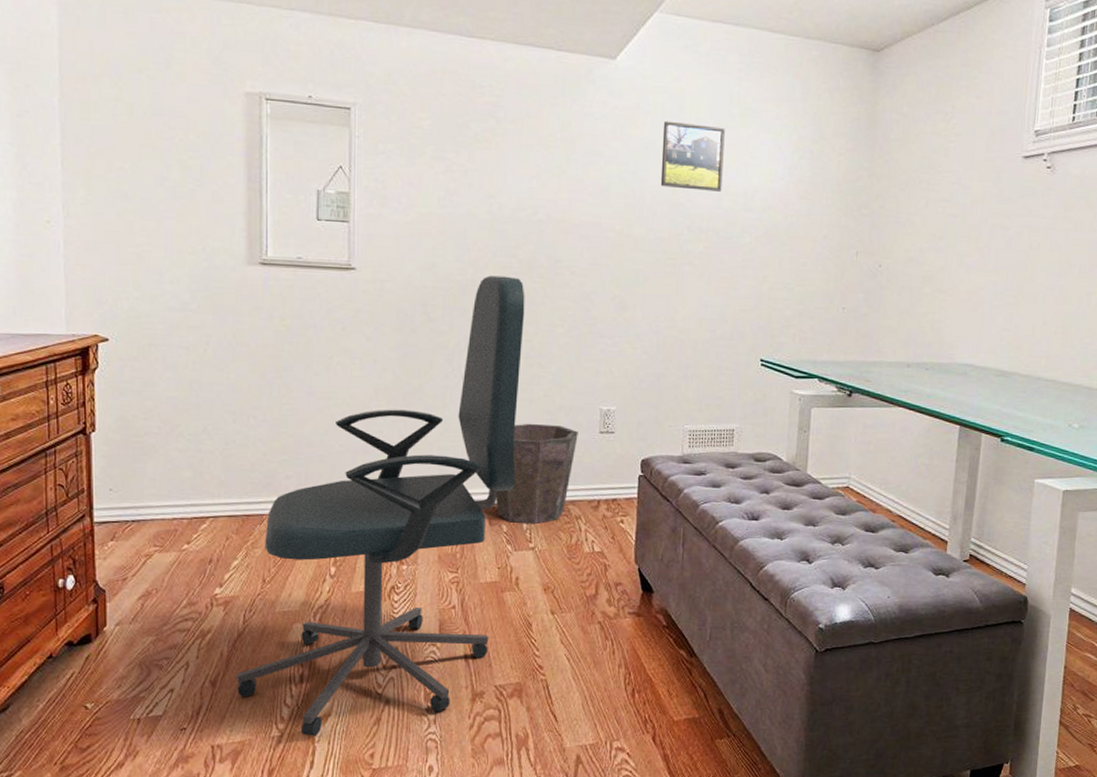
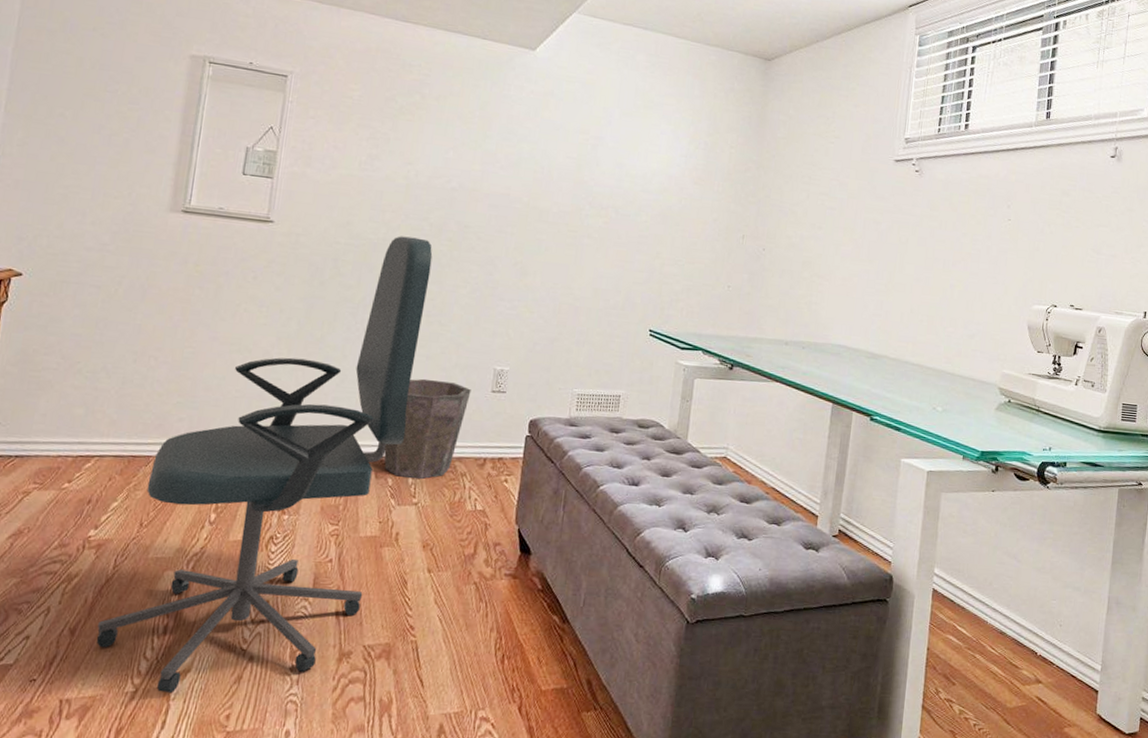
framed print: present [660,120,725,192] -> none [567,107,630,173]

